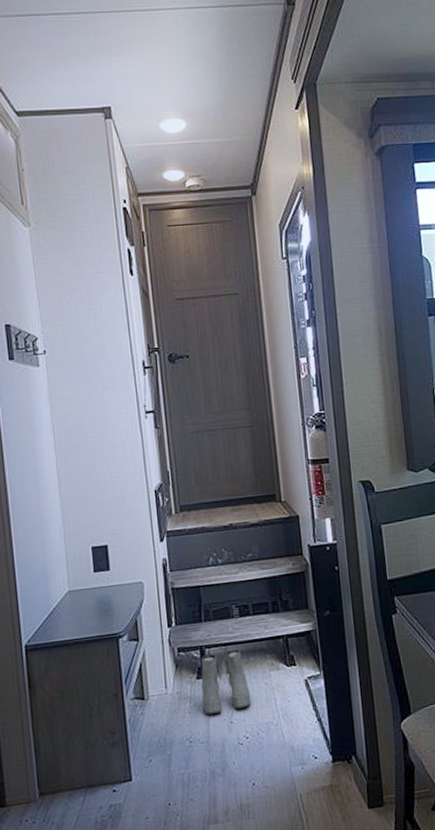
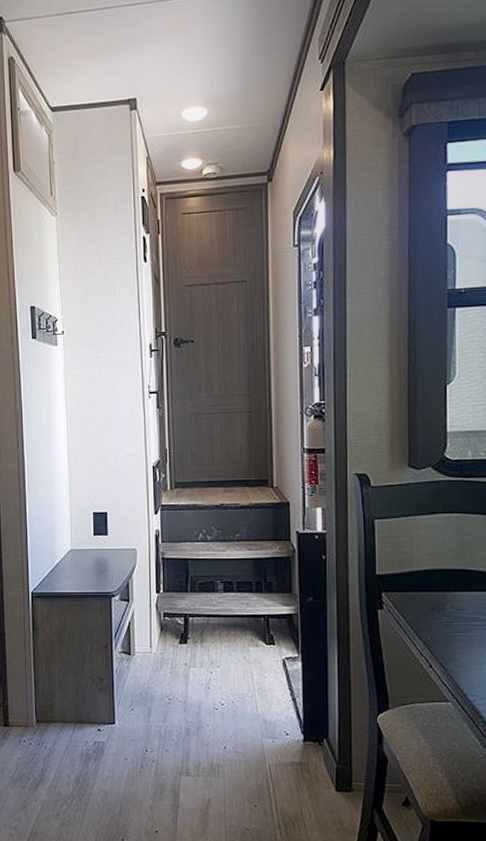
boots: present [200,649,252,715] -> none [182,621,229,677]

